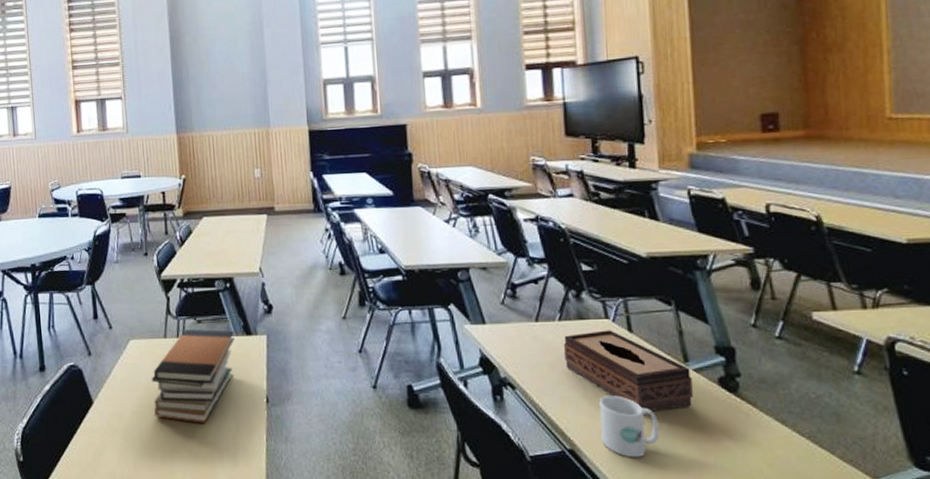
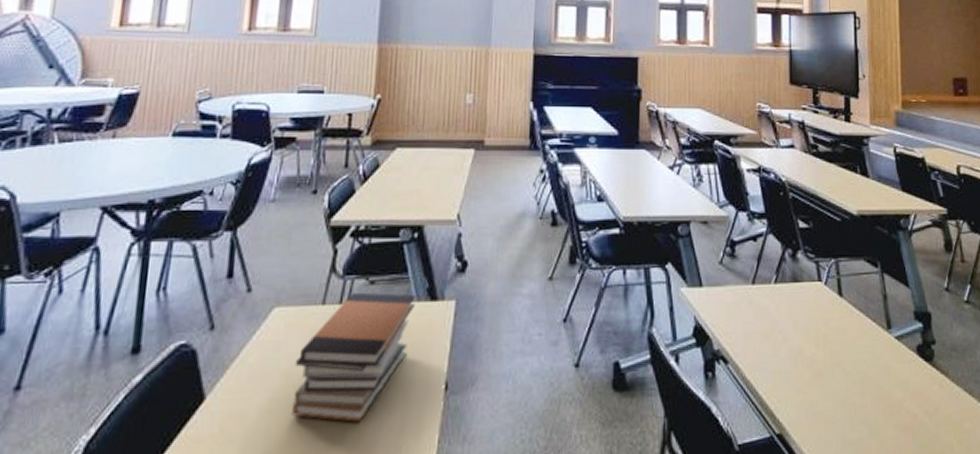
tissue box: present [564,330,693,411] -> none [778,294,894,385]
mug: present [598,395,660,458] -> none [808,368,864,441]

